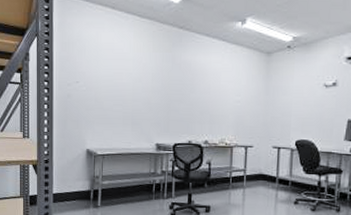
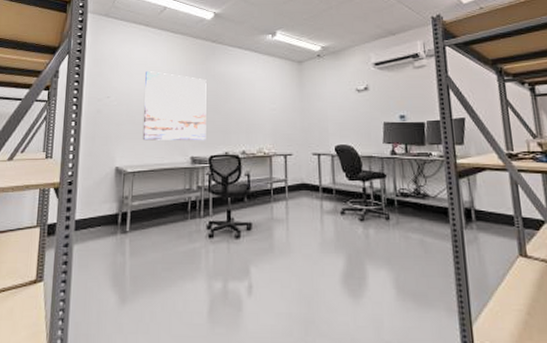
wall art: none [110,57,173,129] -> present [142,71,207,141]

